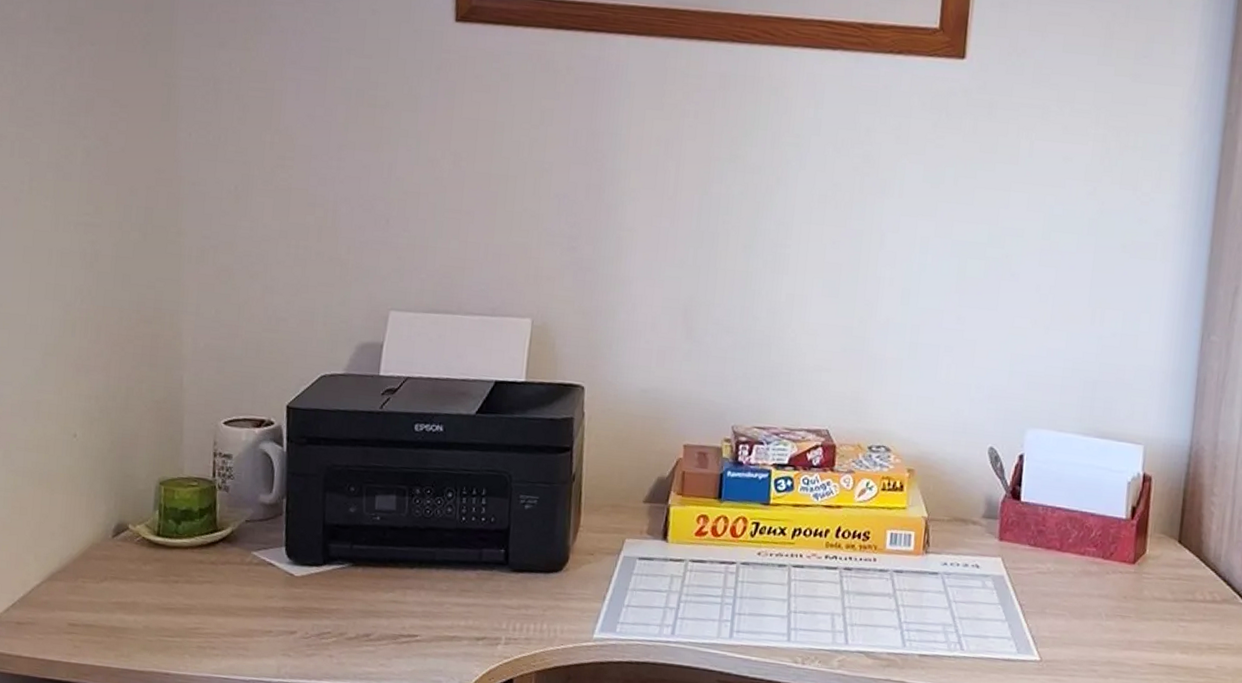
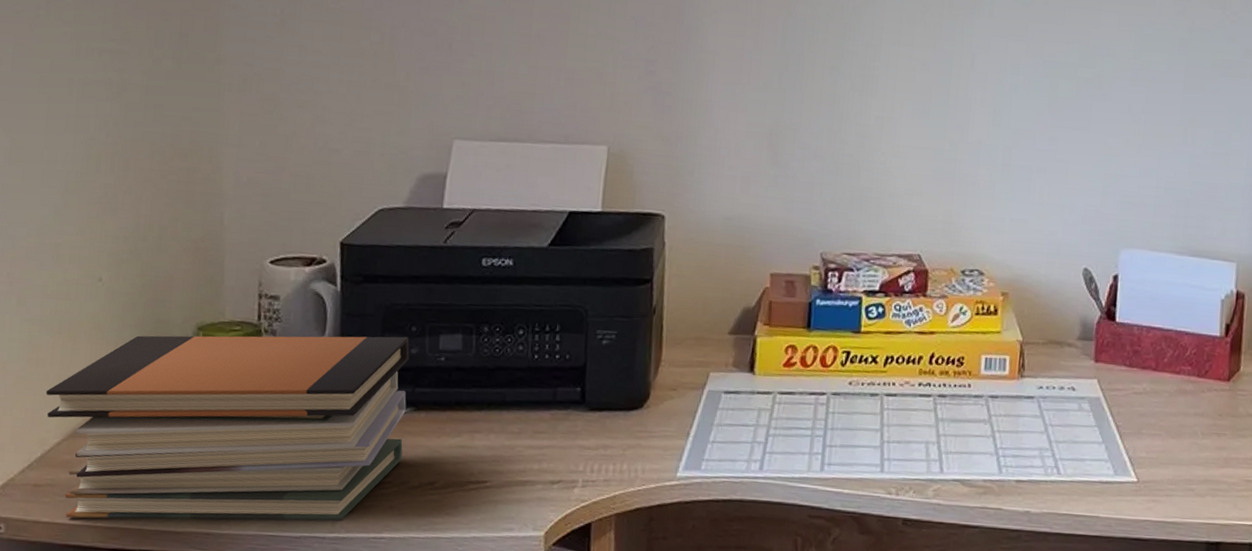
book stack: none [27,488,348,667] -> present [46,335,410,521]

